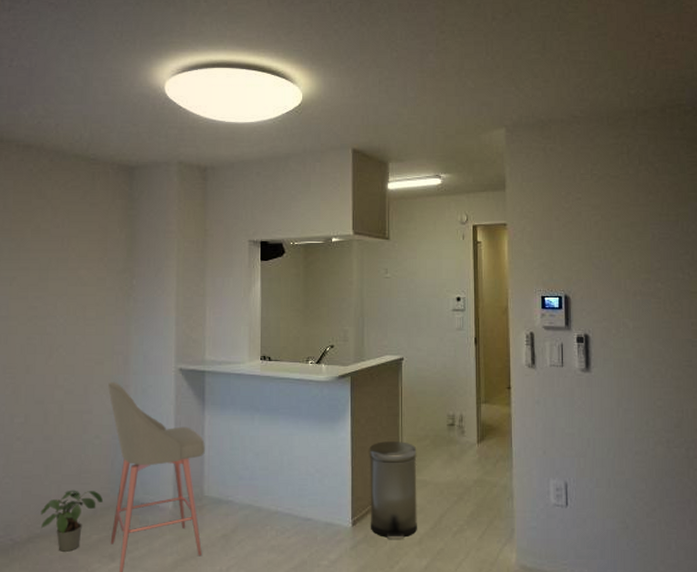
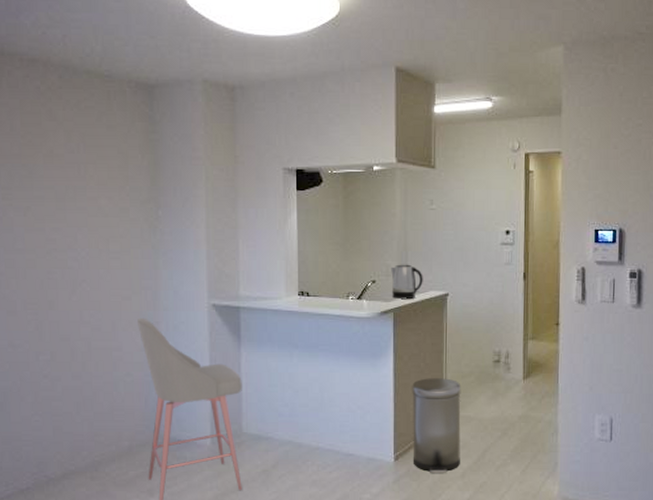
potted plant: present [40,490,103,552] -> none [74,427,138,487]
kettle: none [348,330,379,363] -> present [391,264,423,299]

